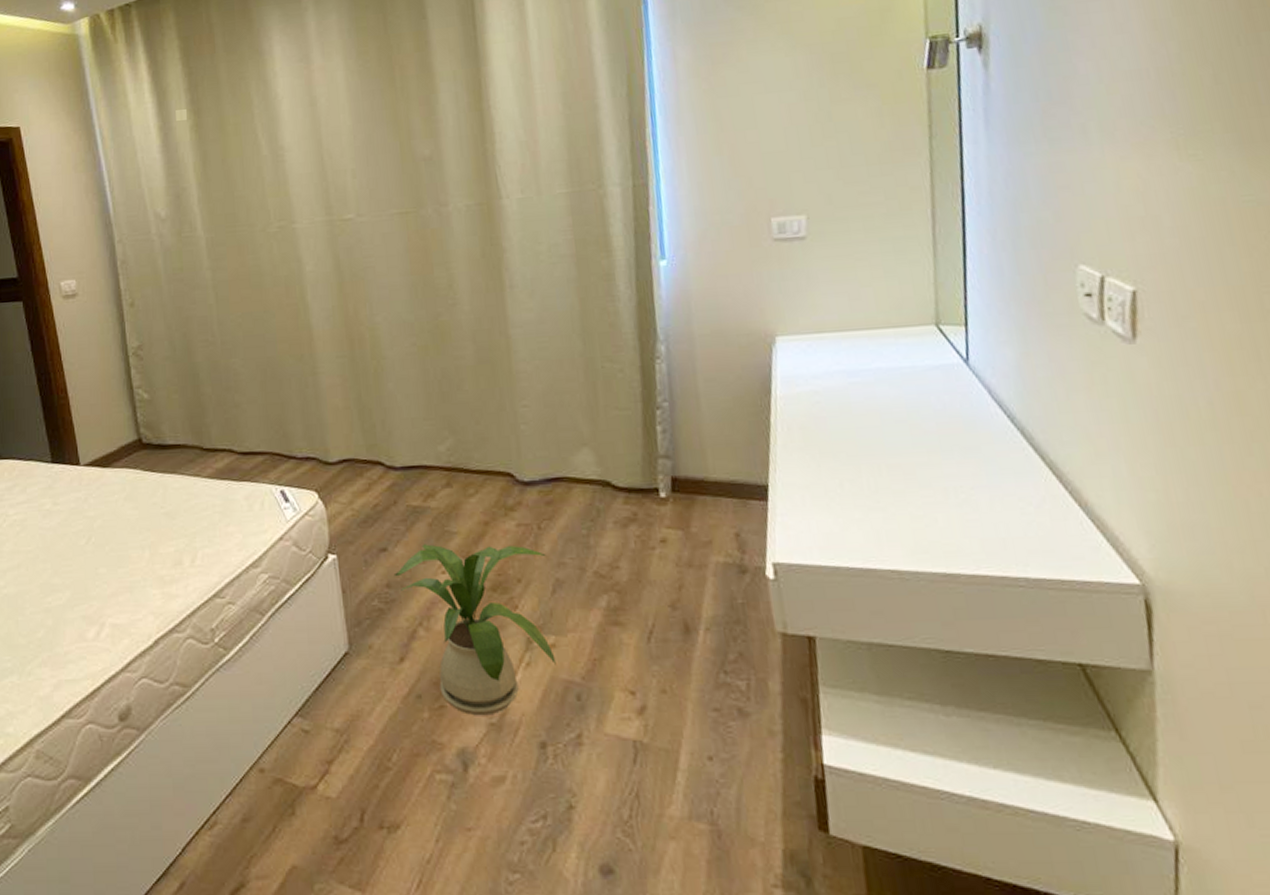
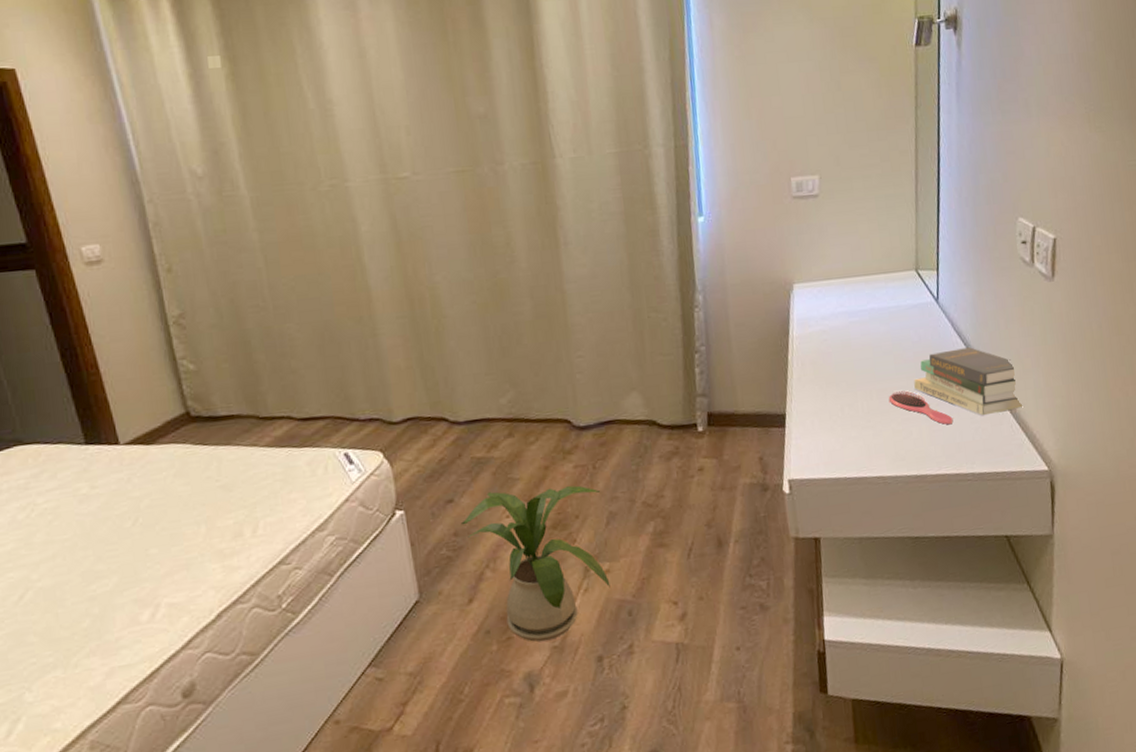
hairbrush: none [903,468,996,515] -> present [888,390,953,425]
books: none [937,420,1096,507] -> present [914,347,1022,416]

